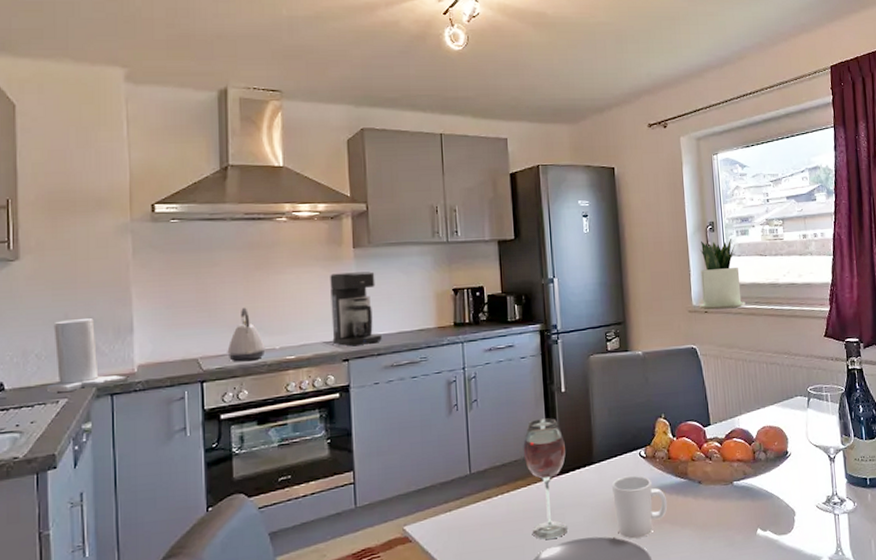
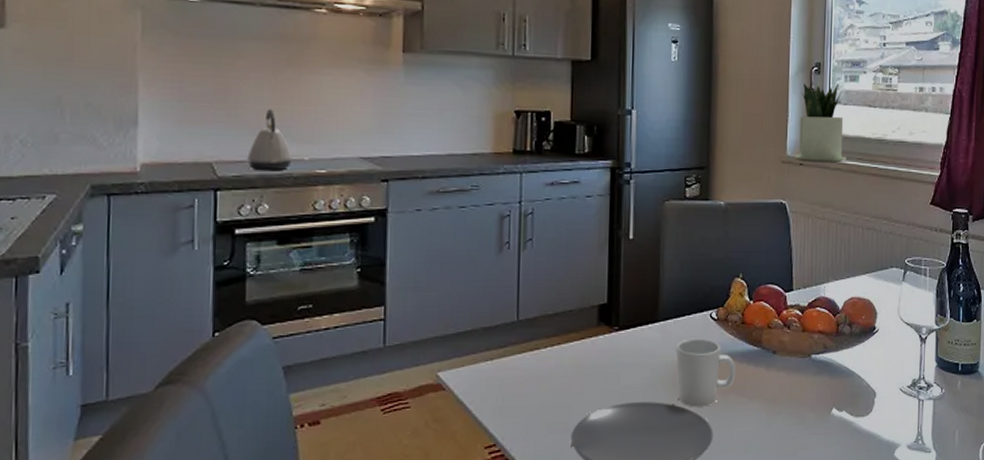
paper towel: present [46,318,129,393] -> none [31,103,130,188]
coffee maker: present [330,271,382,347] -> none [371,80,429,166]
wineglass: present [523,418,569,540] -> none [580,267,628,400]

